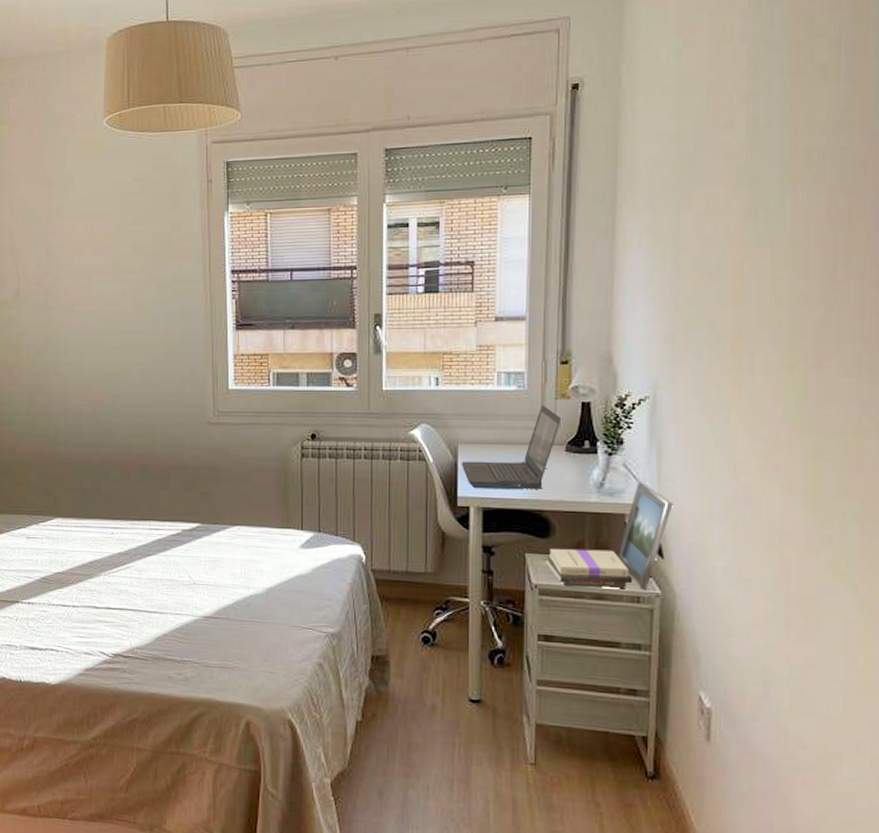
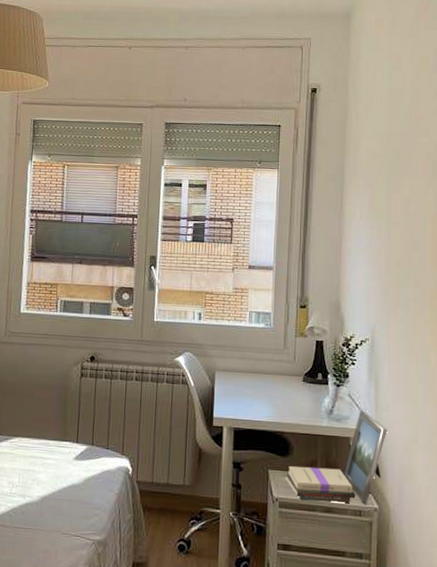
laptop computer: present [461,404,562,489] -> none [217,341,300,413]

